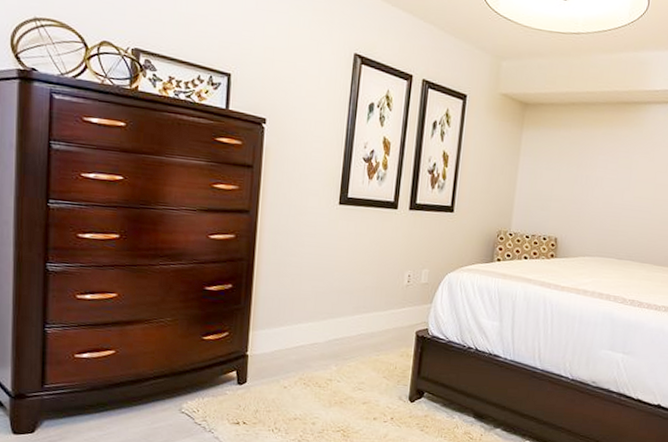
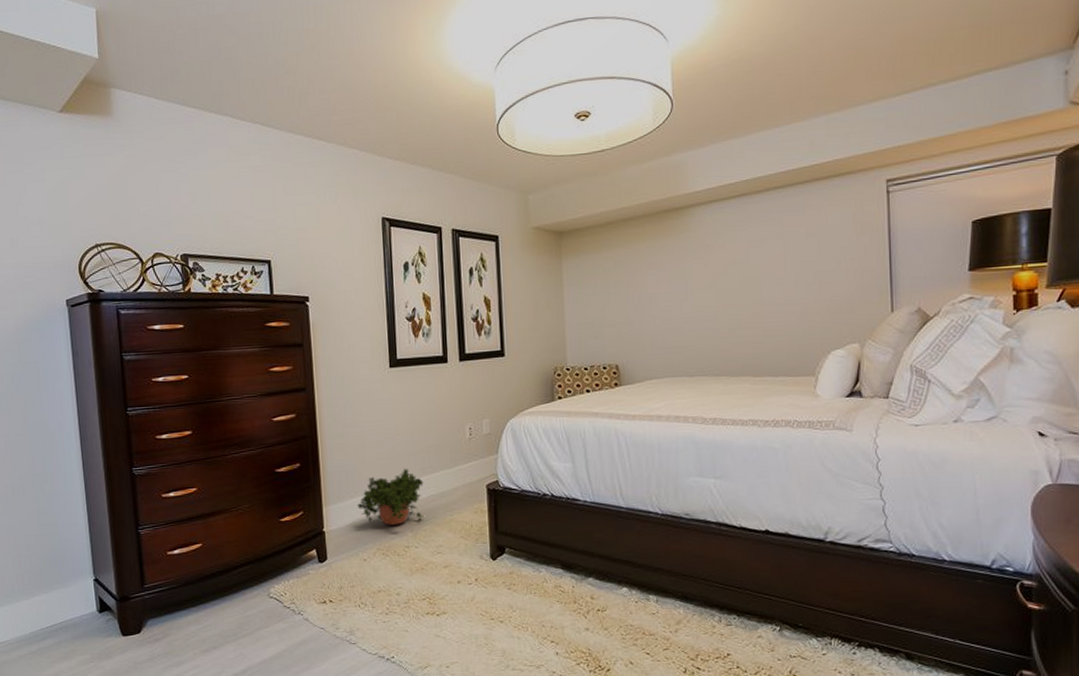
potted plant: none [285,305,355,358] -> present [357,468,424,525]

